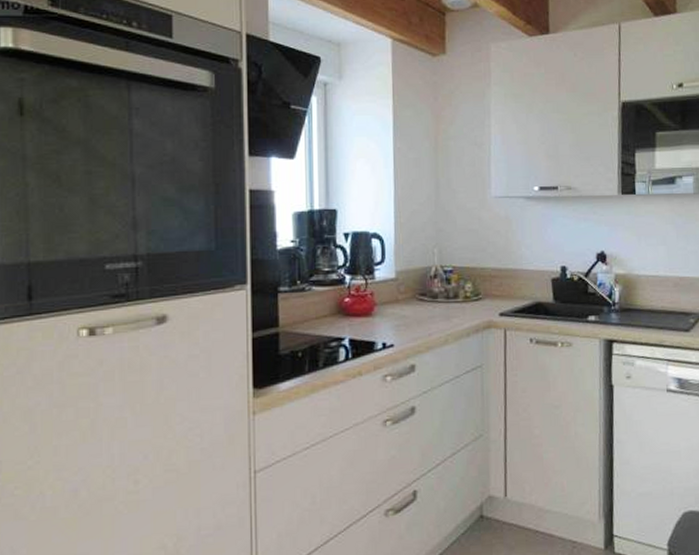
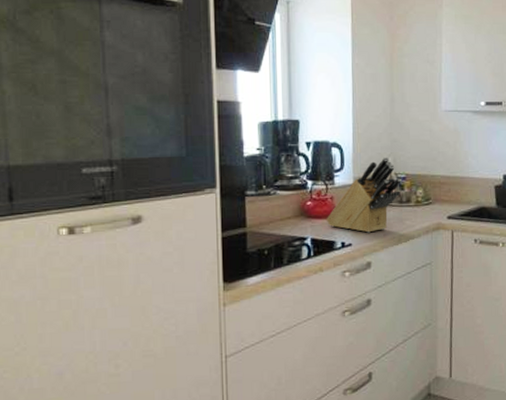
knife block: none [365,249,448,332] -> present [326,157,401,233]

